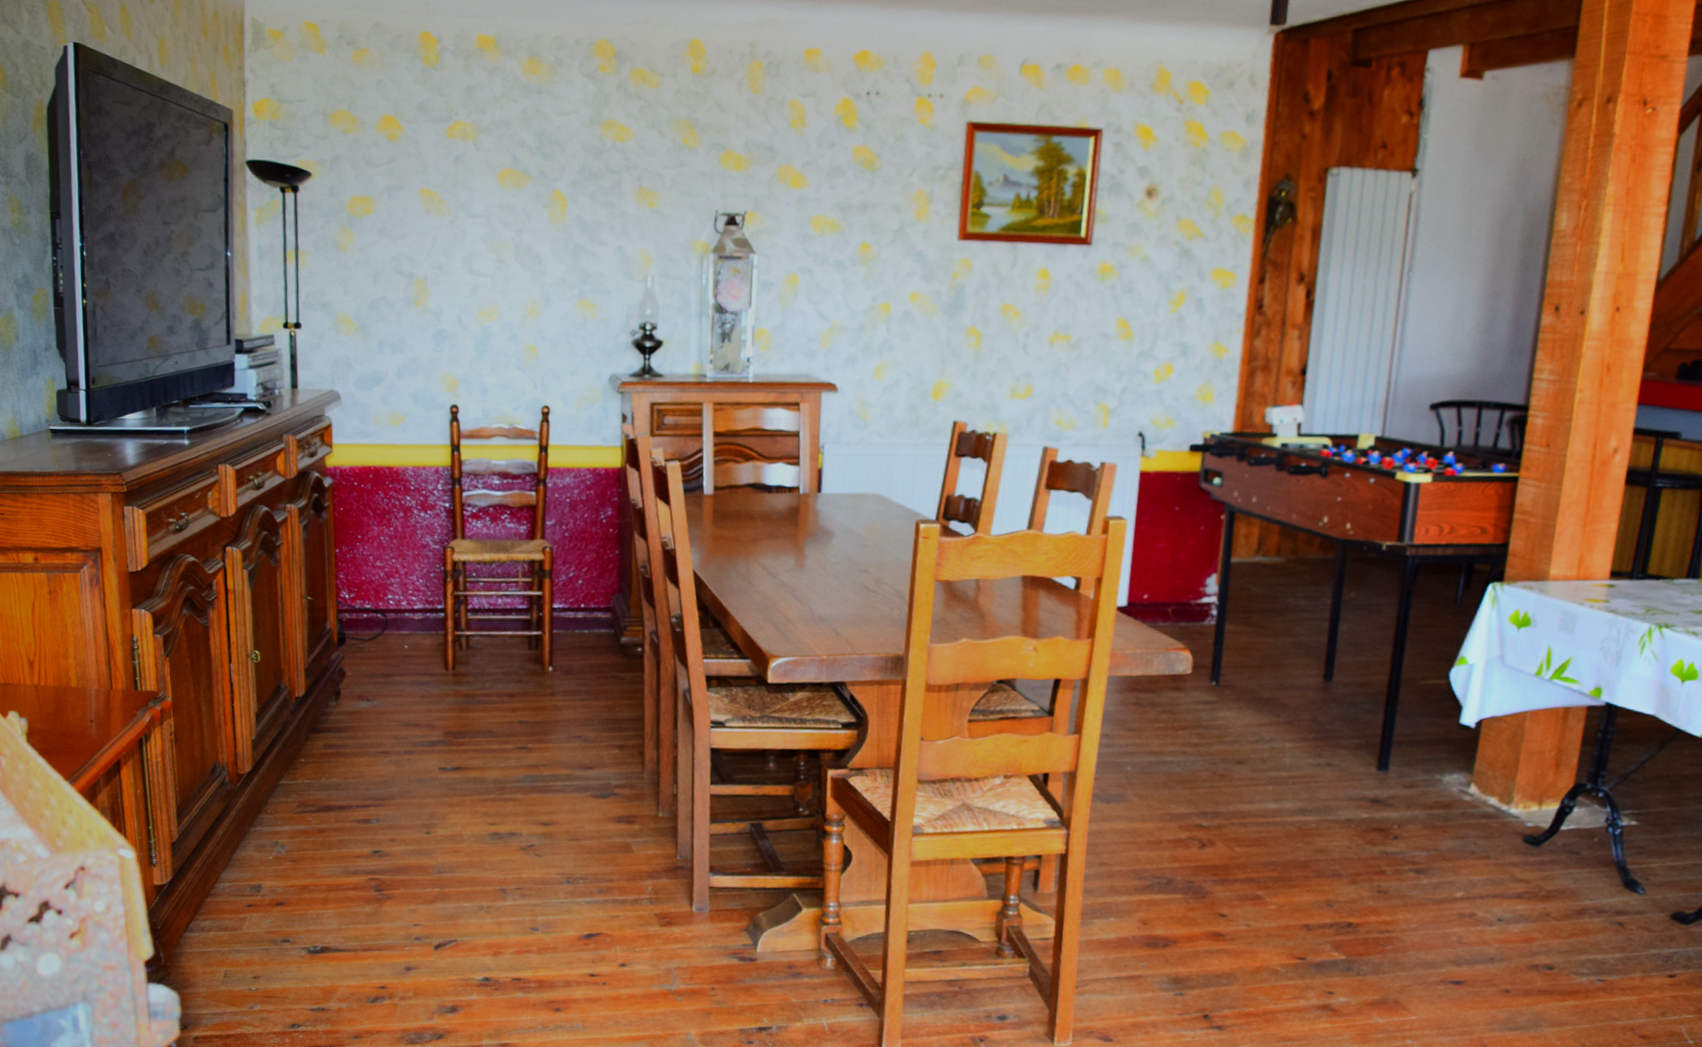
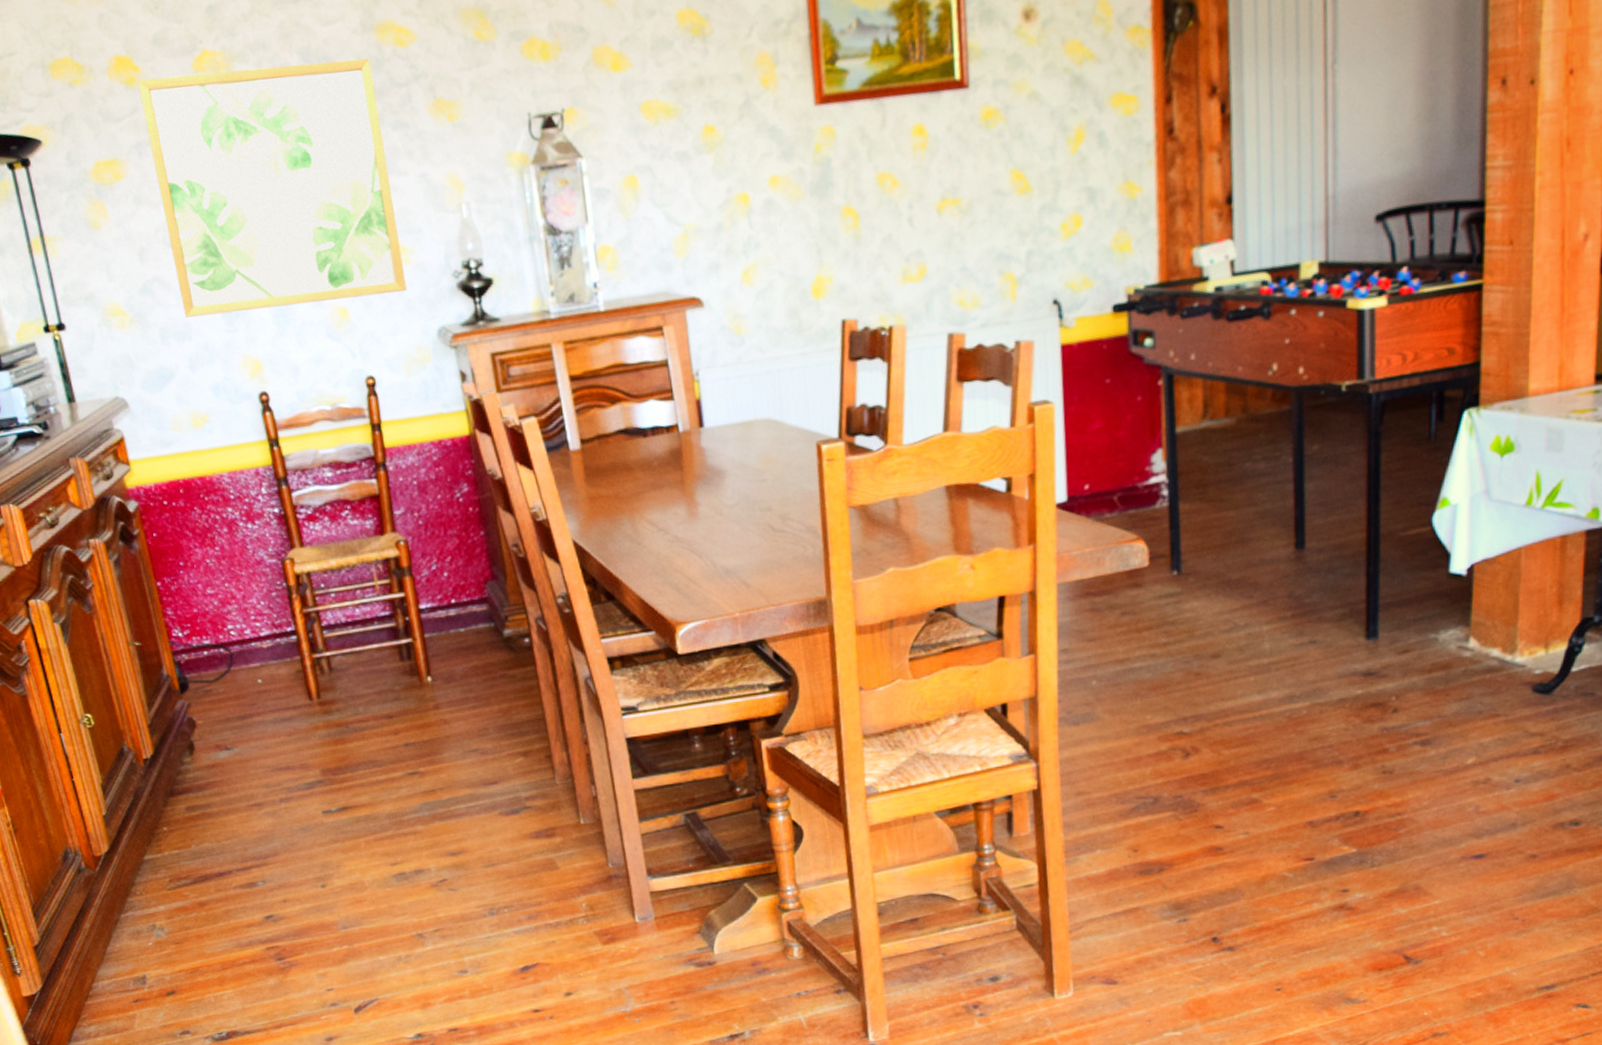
wall art: none [398,137,593,340] -> present [137,57,407,318]

